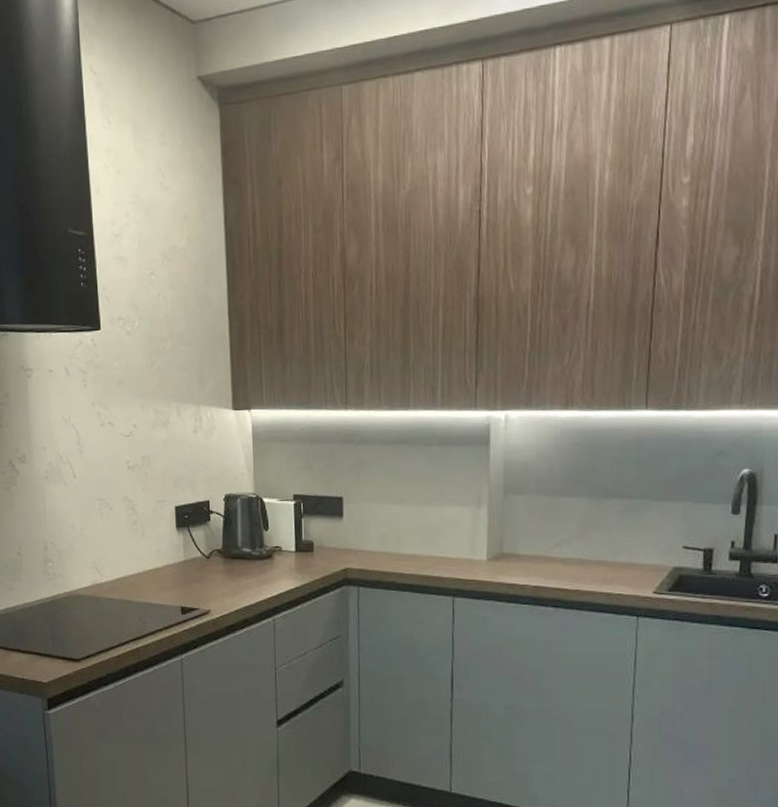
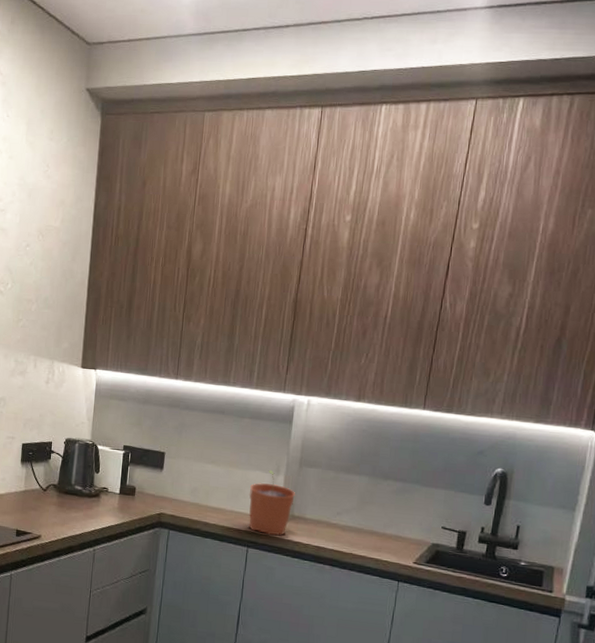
plant pot: none [447,504,504,578] -> present [248,470,296,535]

